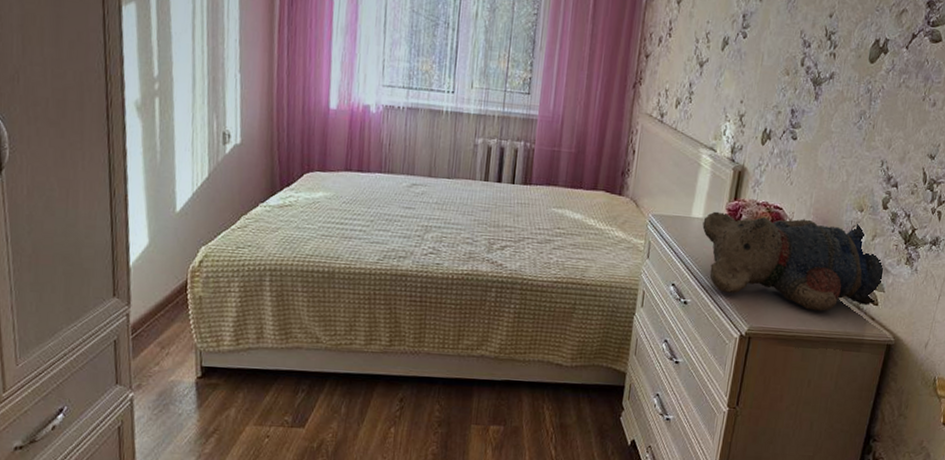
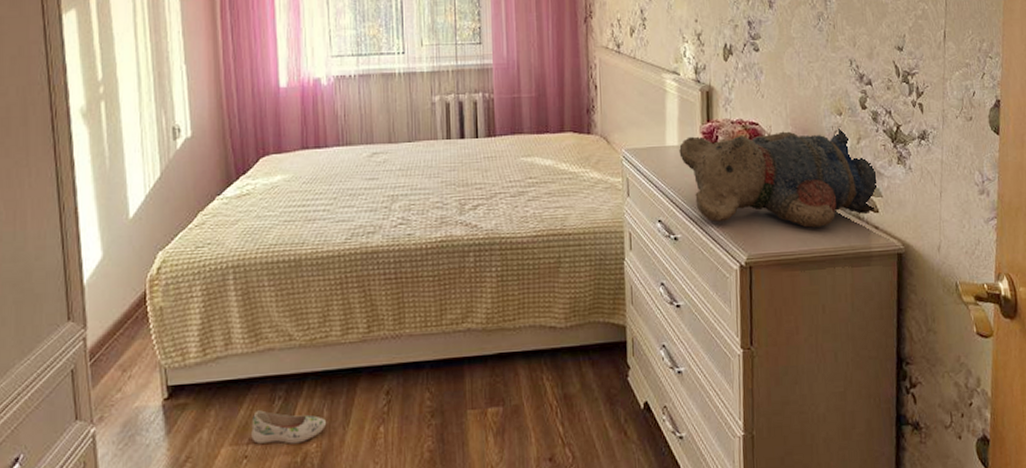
shoe: none [274,399,344,432] -> present [251,410,327,444]

